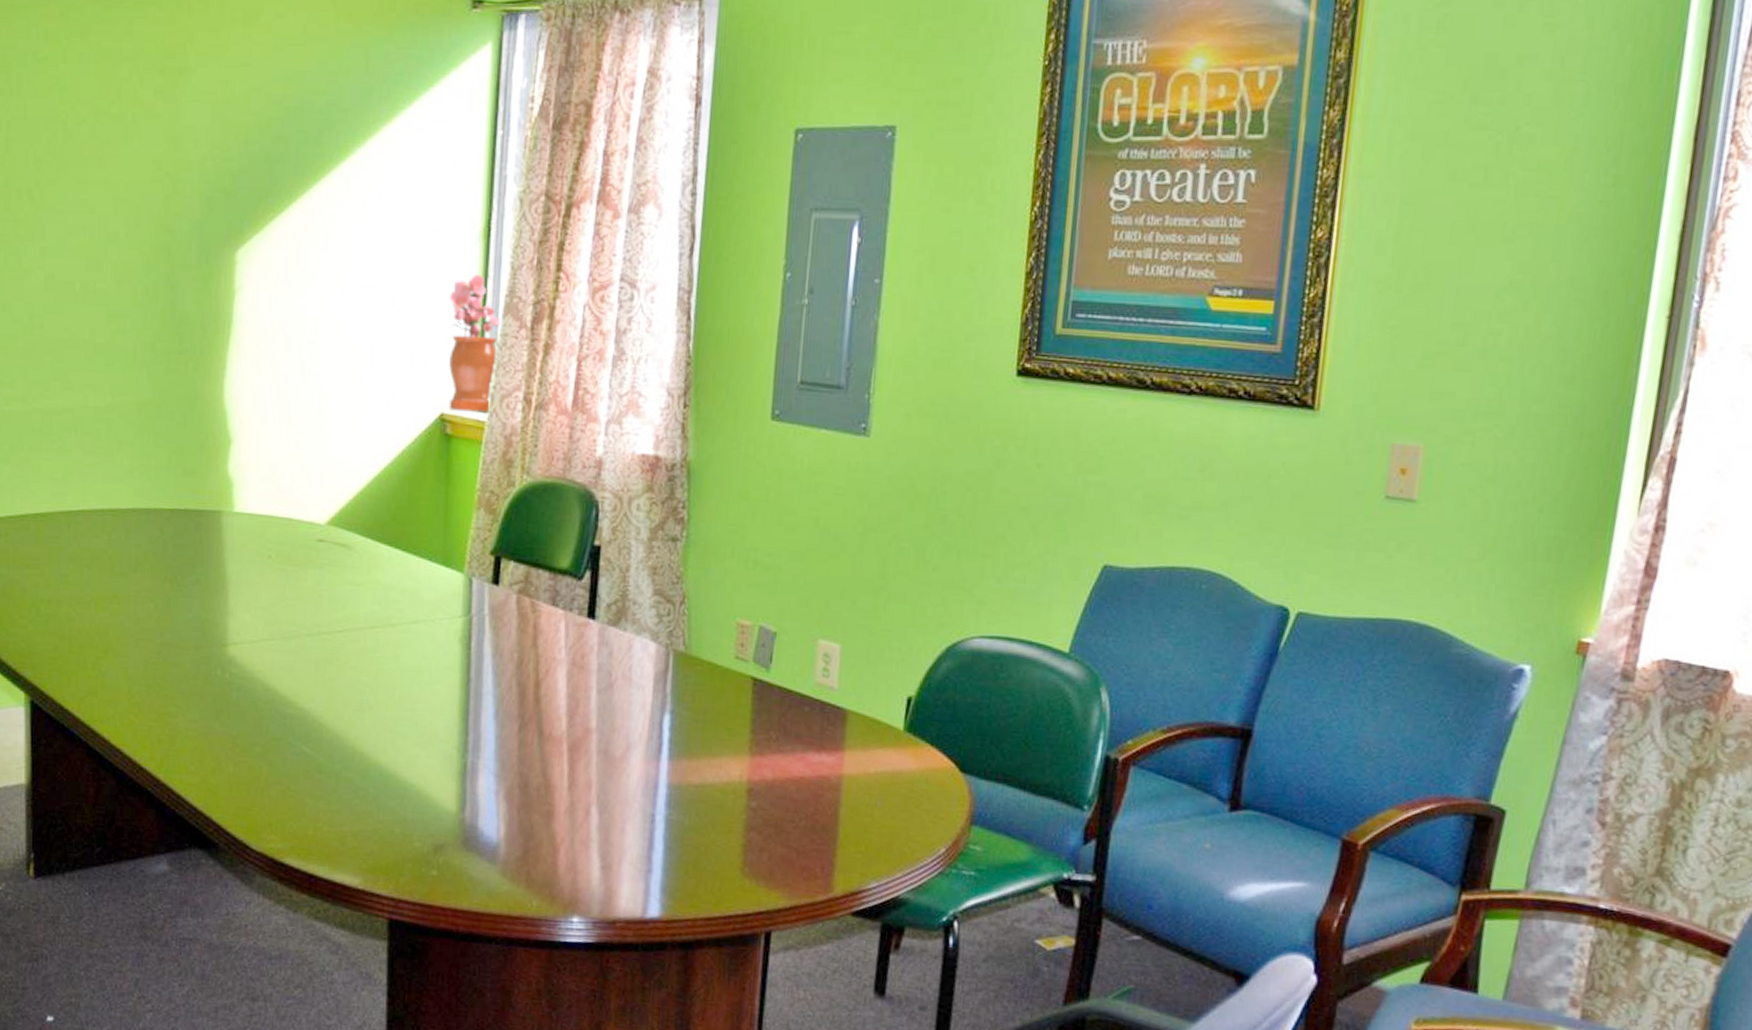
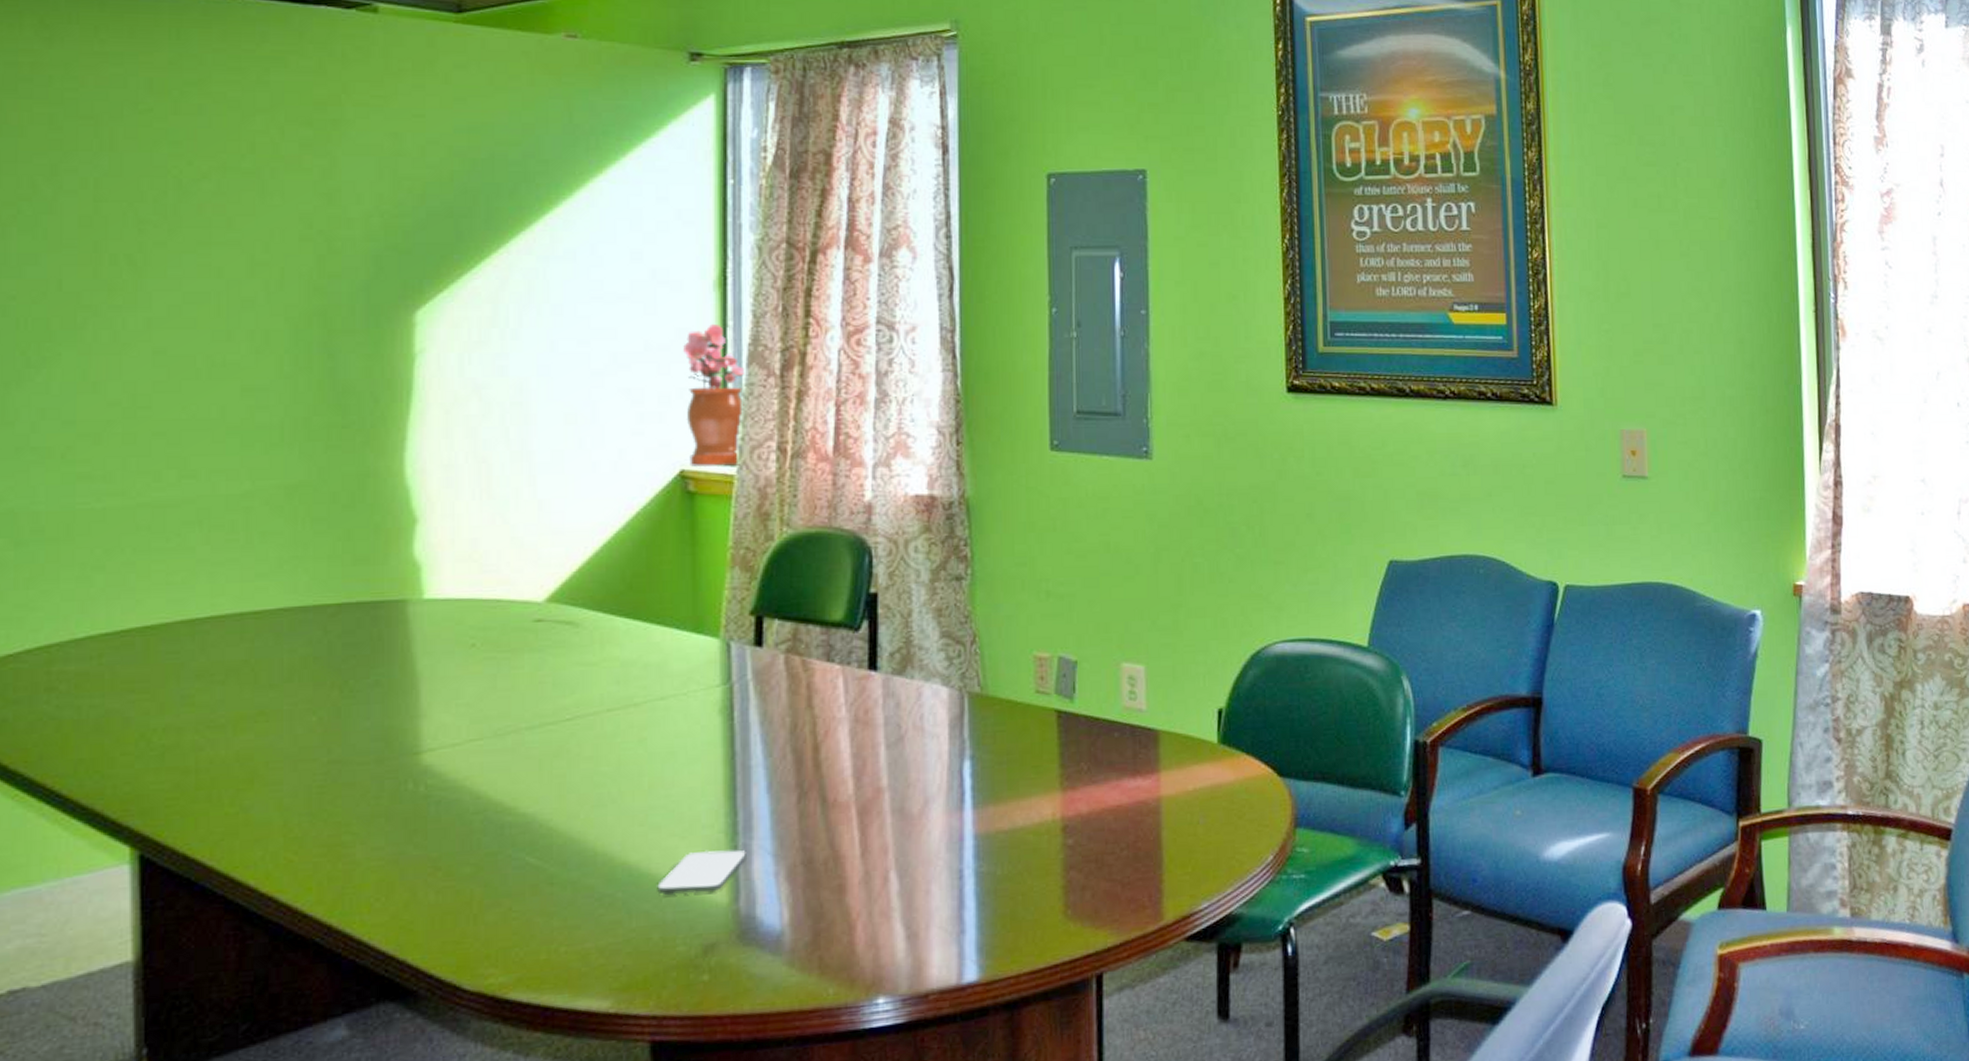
smartphone: none [401,762,474,799] -> present [657,849,746,896]

